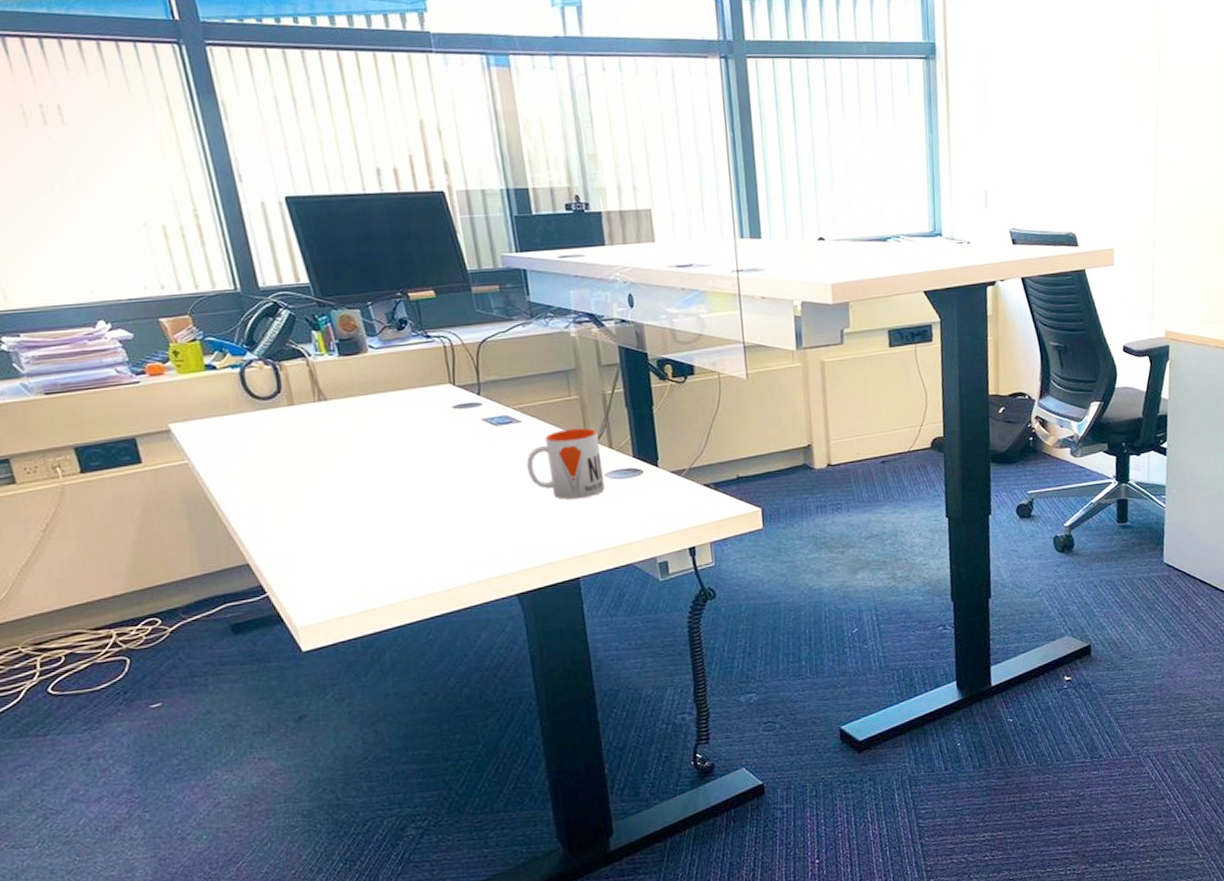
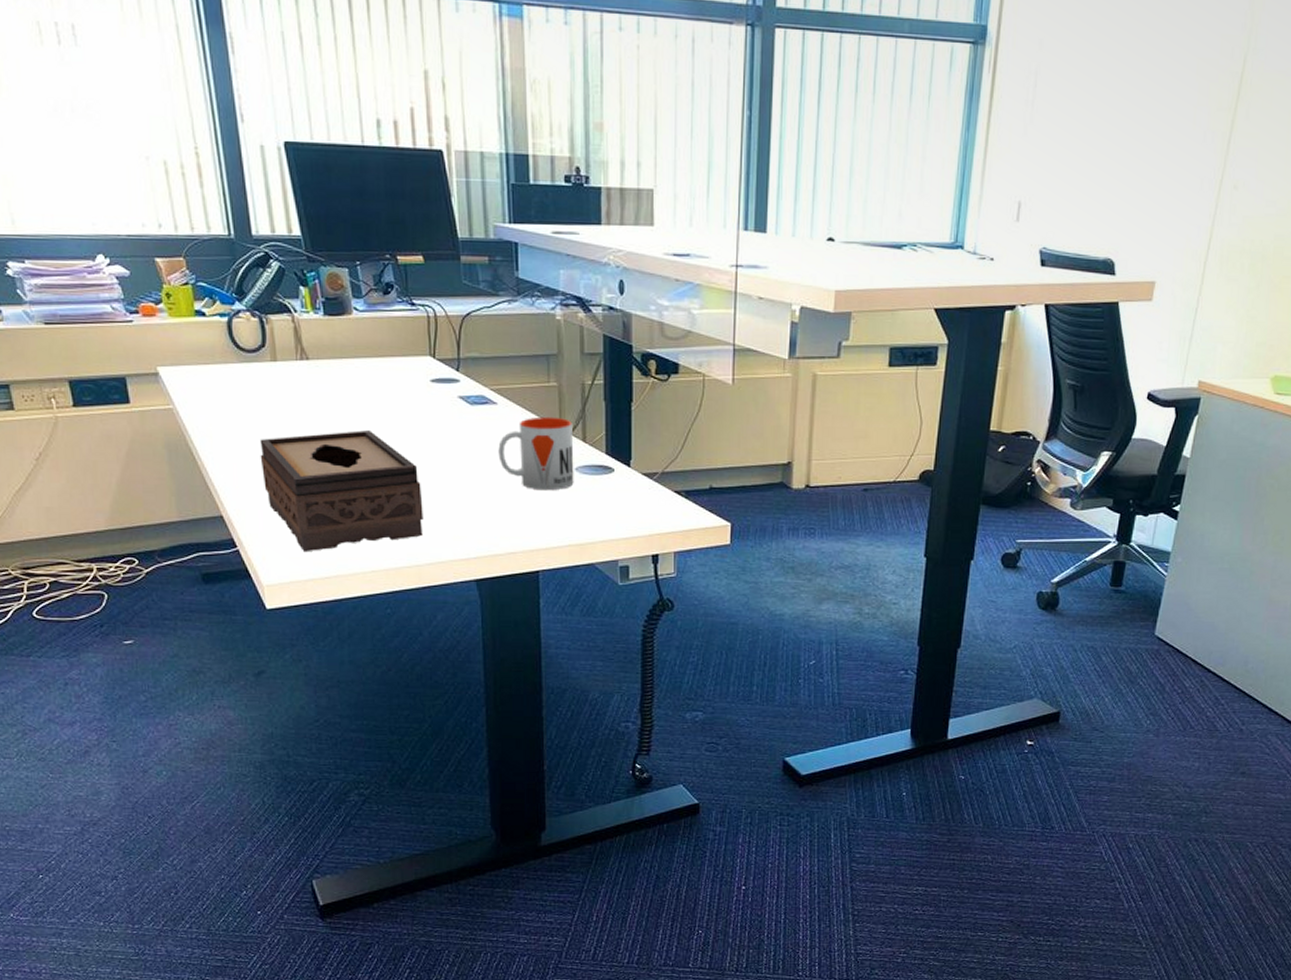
tissue box: none [282,462,460,590] -> present [259,430,424,553]

